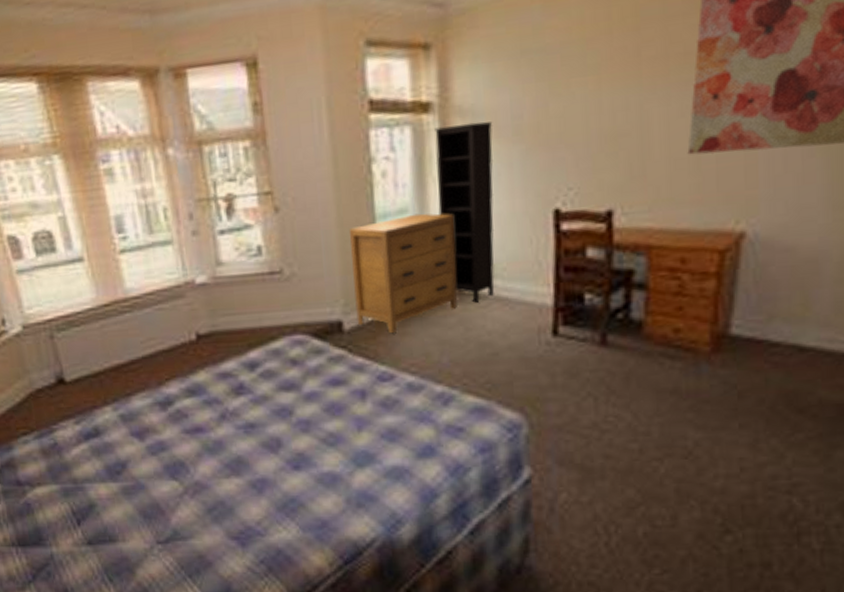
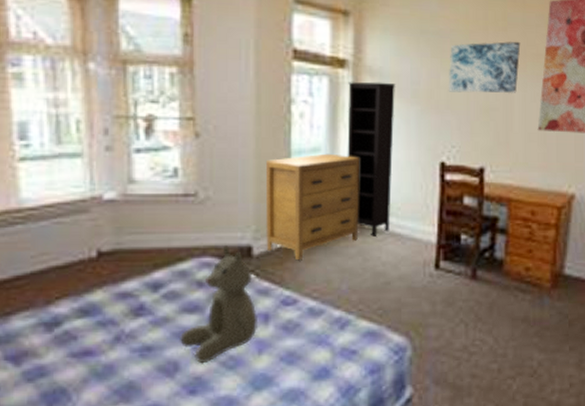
teddy bear: none [279,322,356,441] -> present [180,245,259,364]
wall art: none [559,40,660,122] -> present [448,41,521,94]

